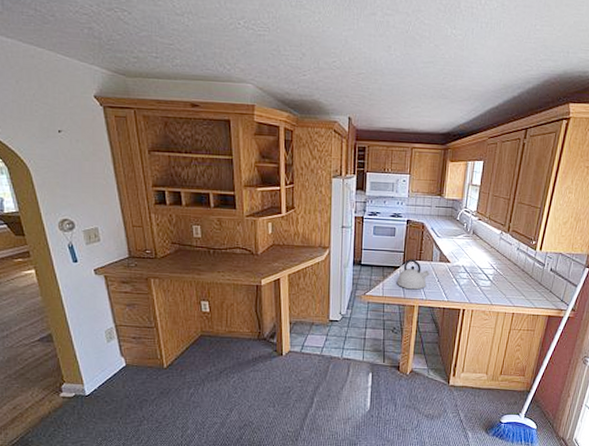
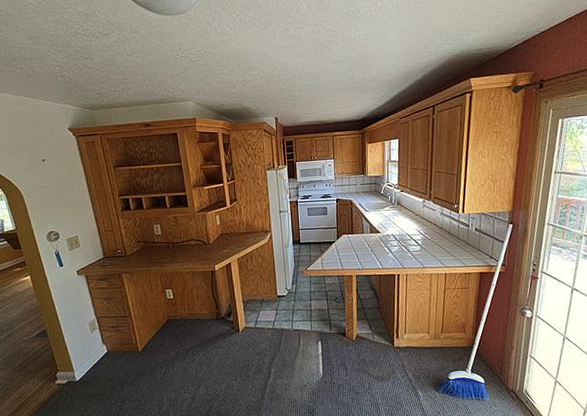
kettle: present [396,259,430,290] -> none [333,233,363,261]

